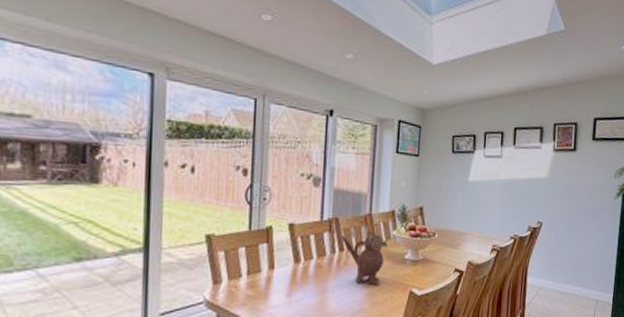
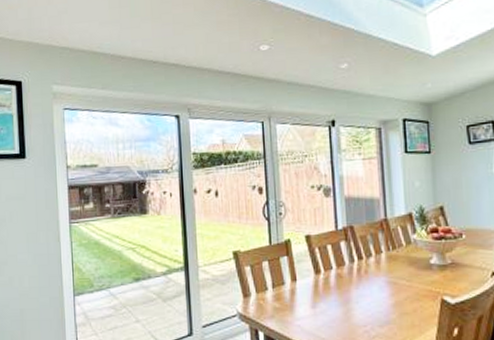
teapot: present [341,231,388,286] -> none [358,236,409,295]

